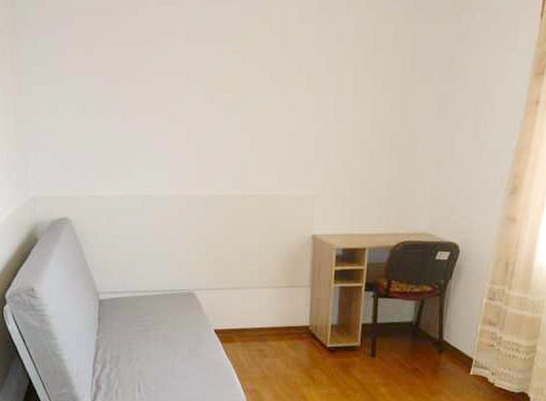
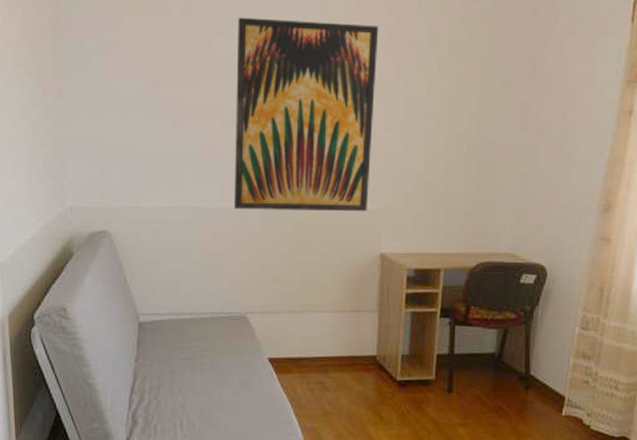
wall art: none [180,16,310,198] -> present [233,17,379,212]

